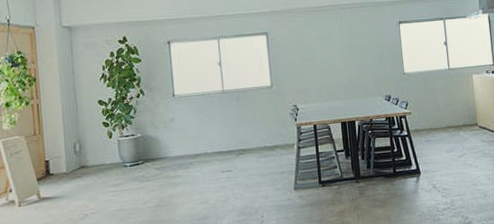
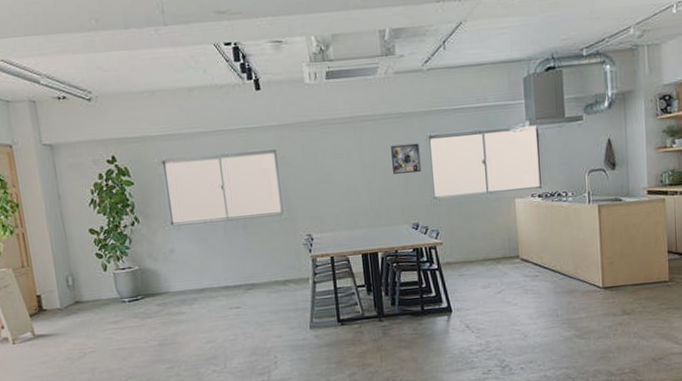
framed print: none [366,27,392,53] -> present [391,143,421,174]

